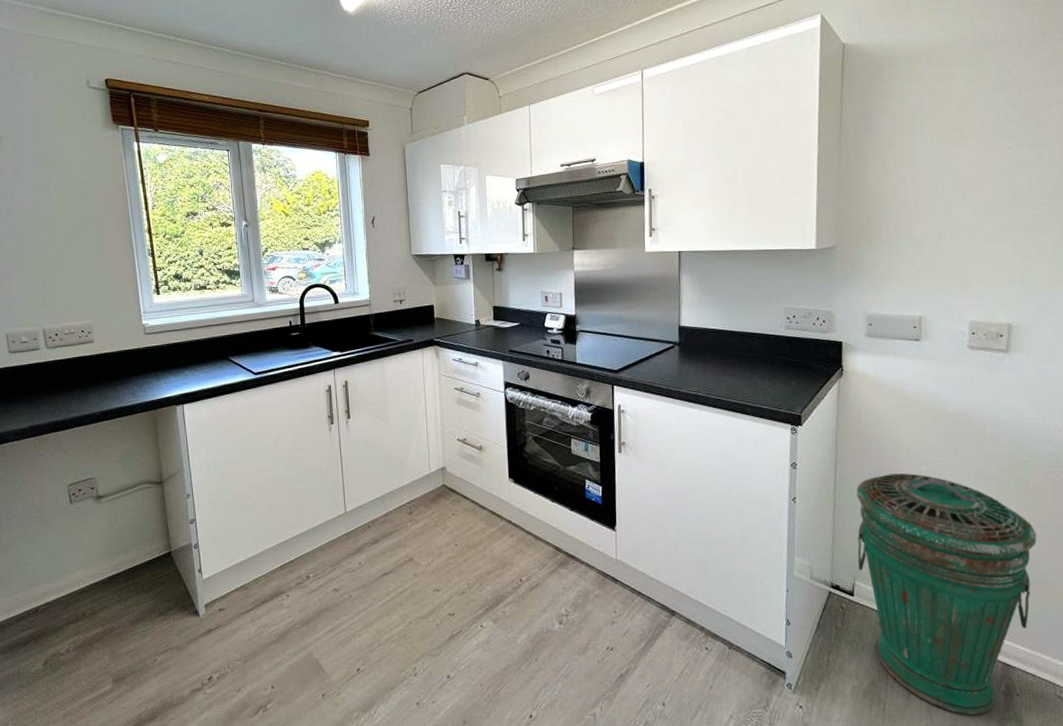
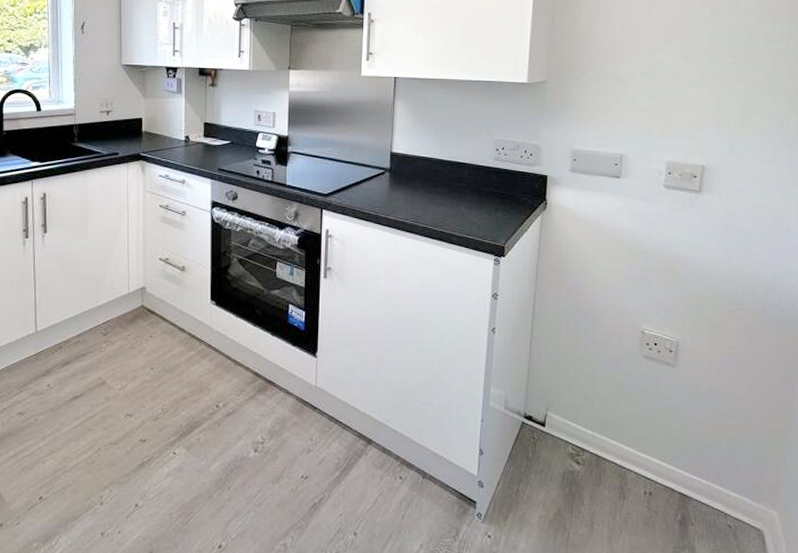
trash can: present [856,473,1037,714] -> none [550,307,717,543]

